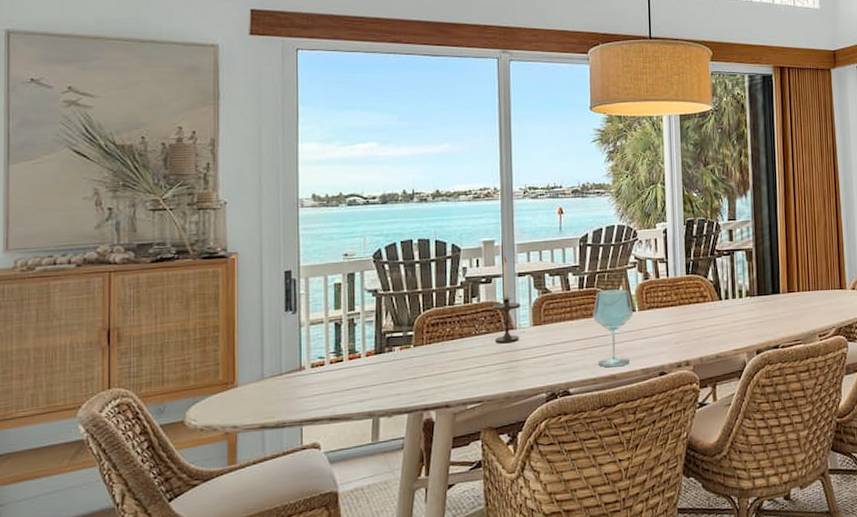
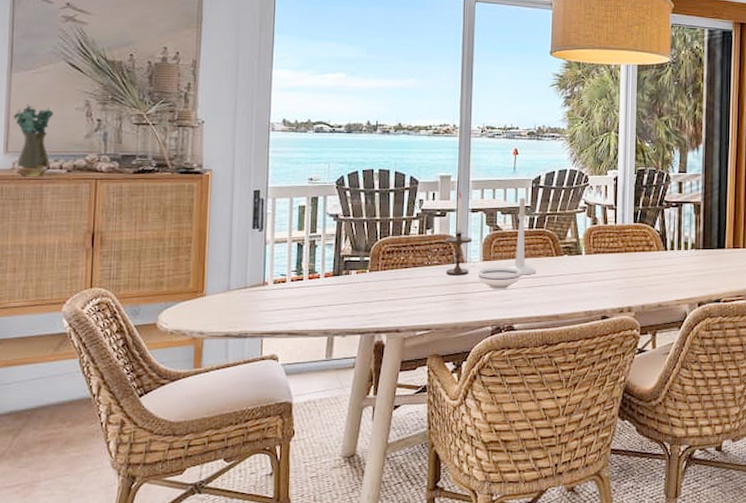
vase: none [14,197,59,276] -> present [14,104,54,177]
bowl: none [528,330,574,354] -> present [477,267,521,289]
candlestick: none [558,257,590,337] -> present [506,198,537,275]
wine glass: present [593,288,634,368] -> none [541,231,581,307]

